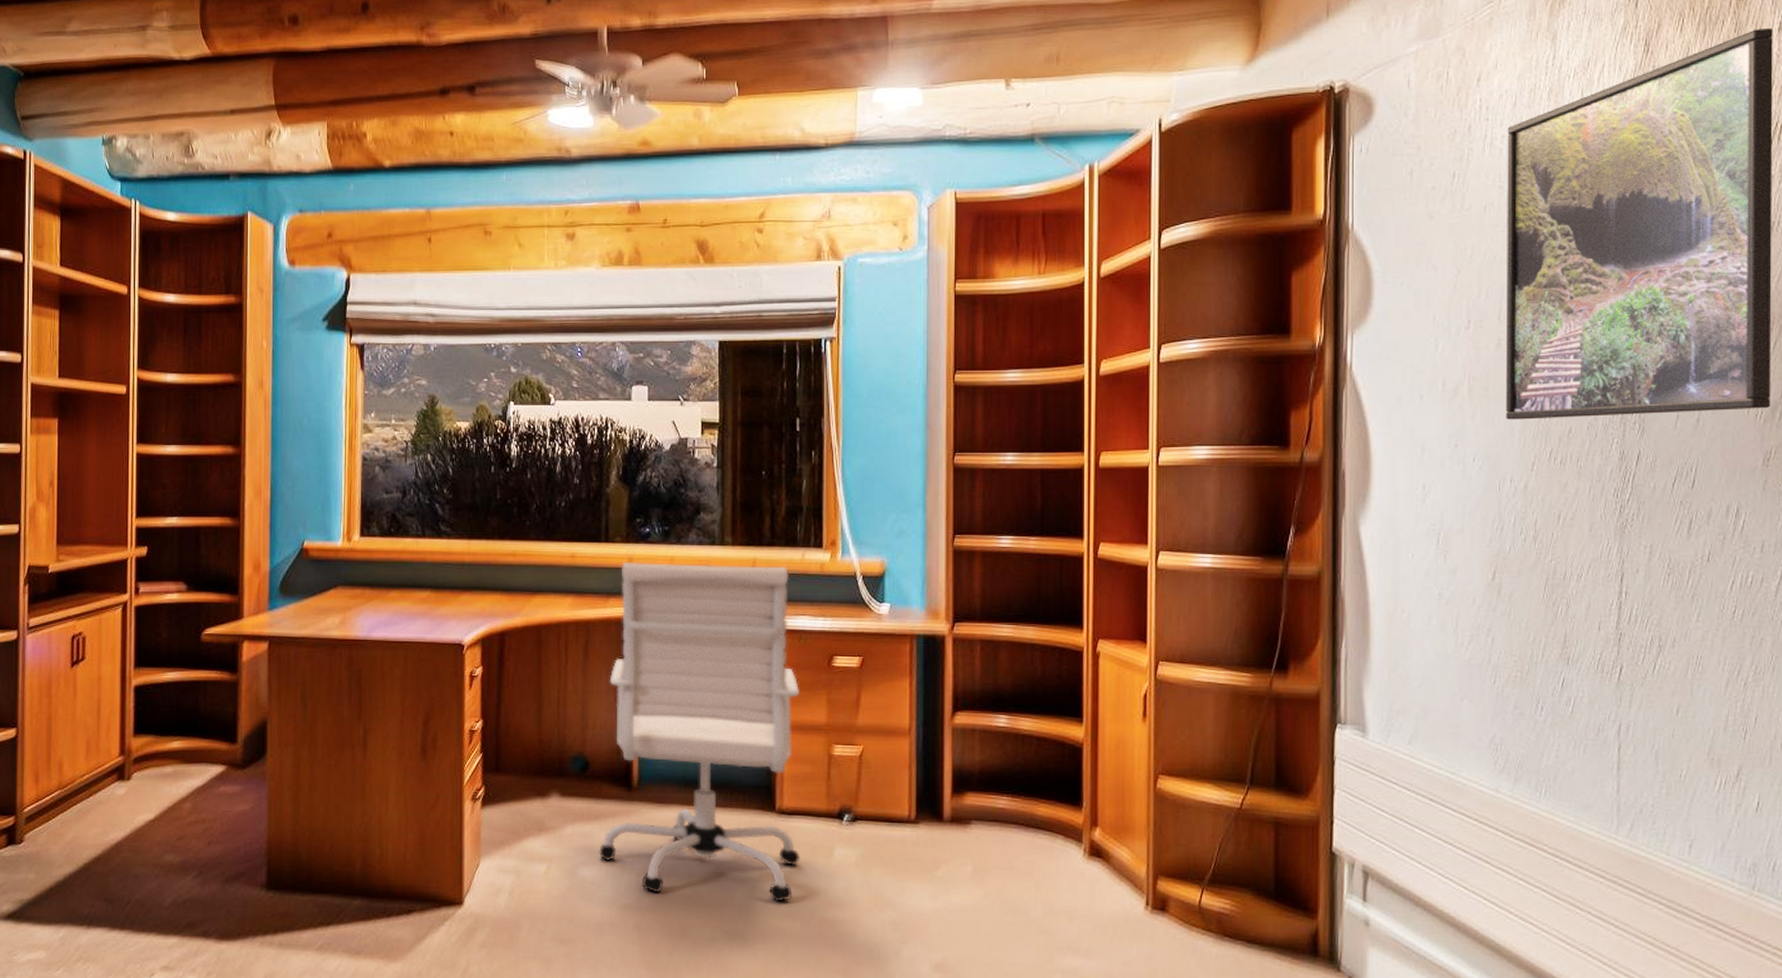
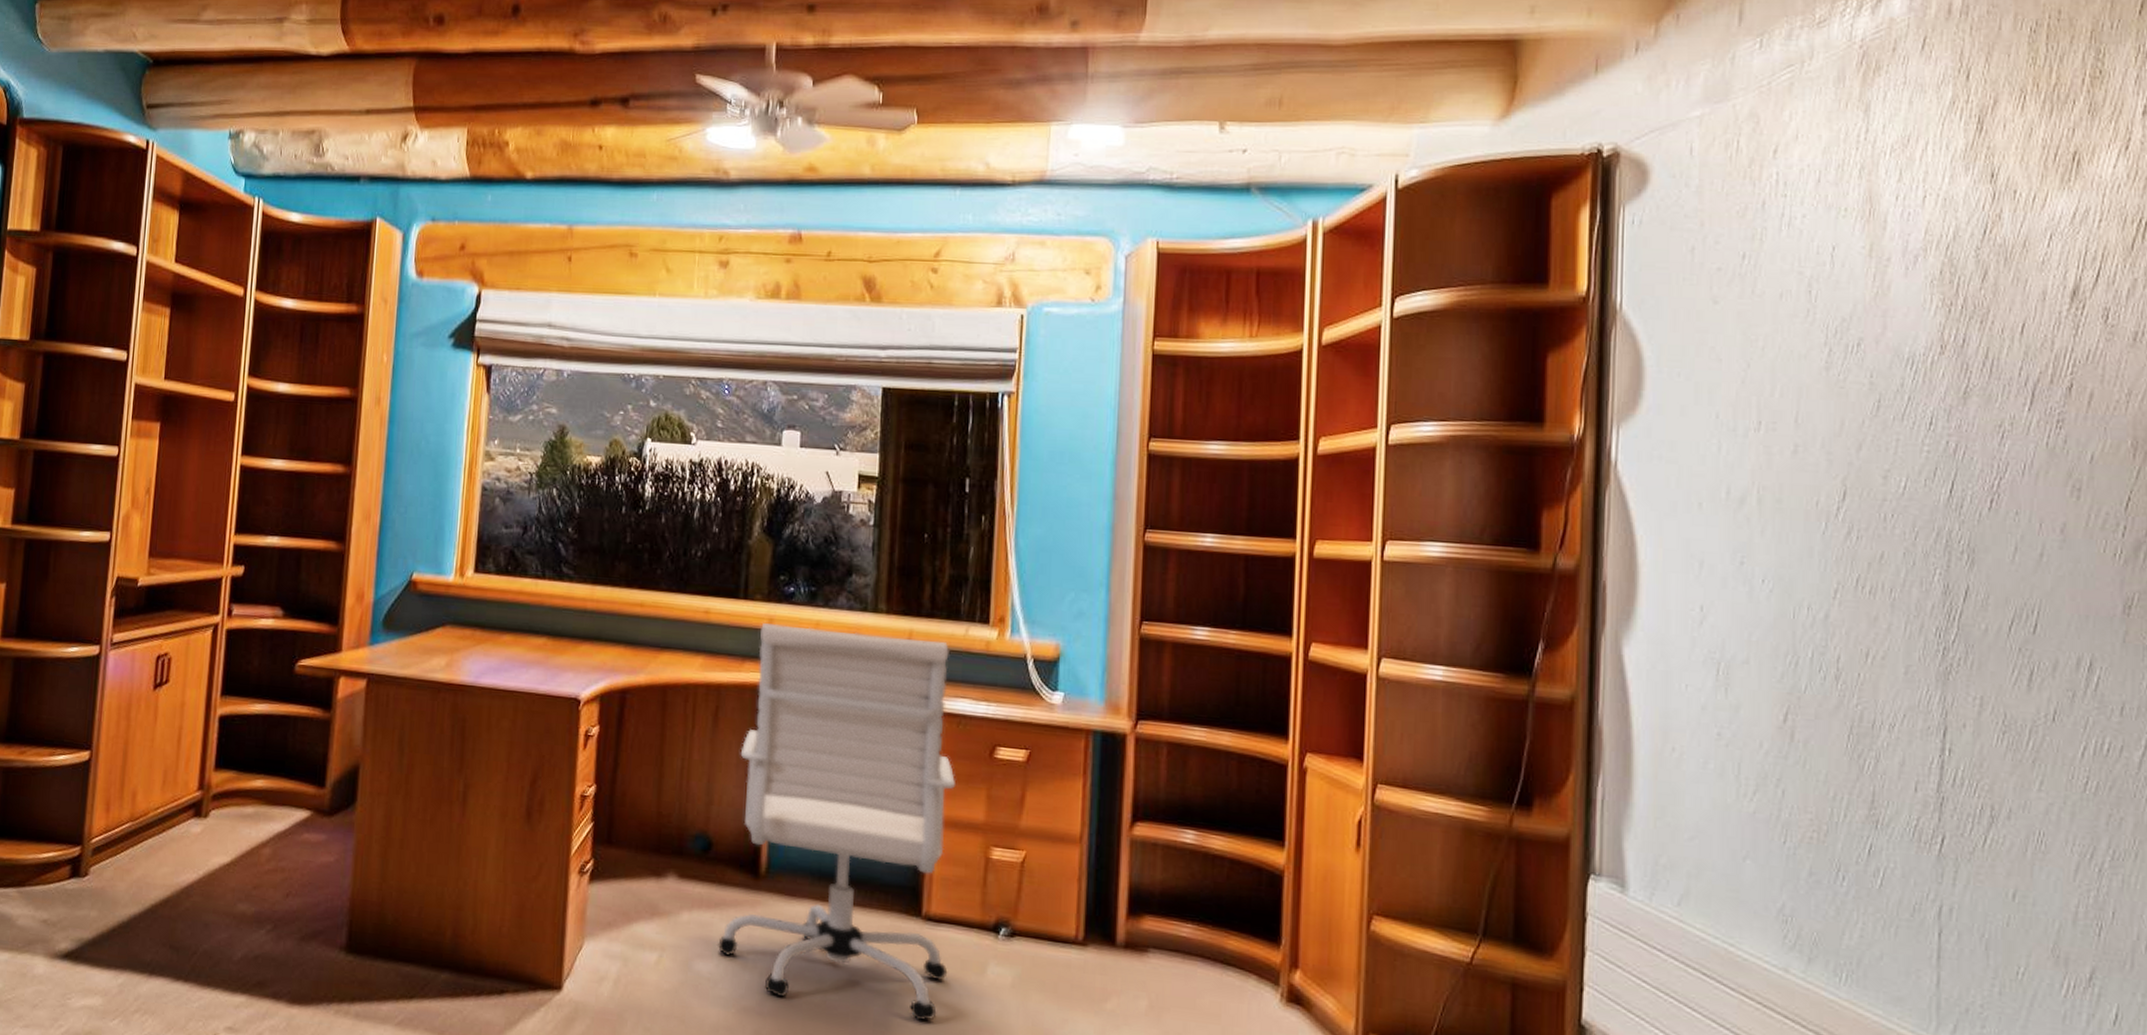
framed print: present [1506,28,1773,420] -> none [1803,111,2136,548]

